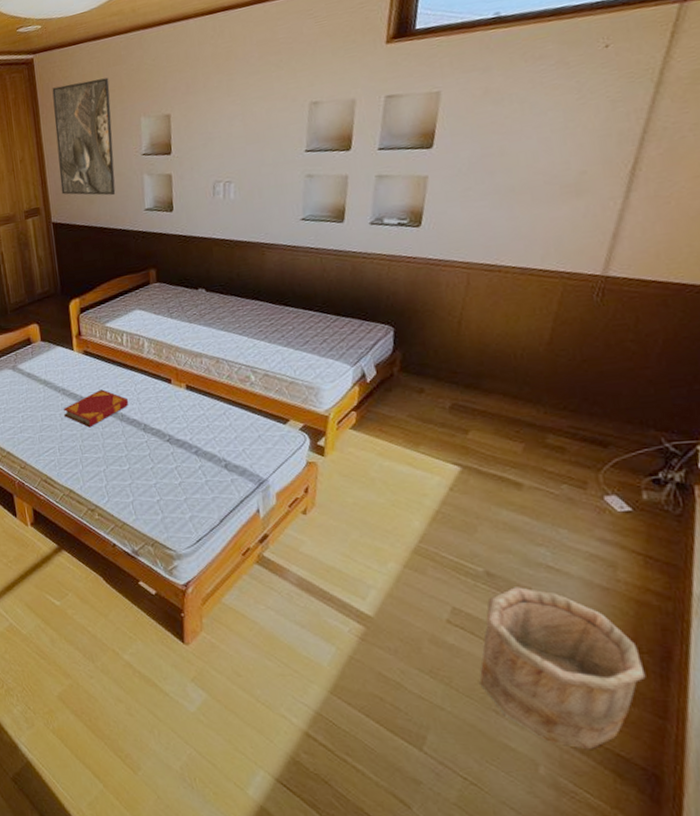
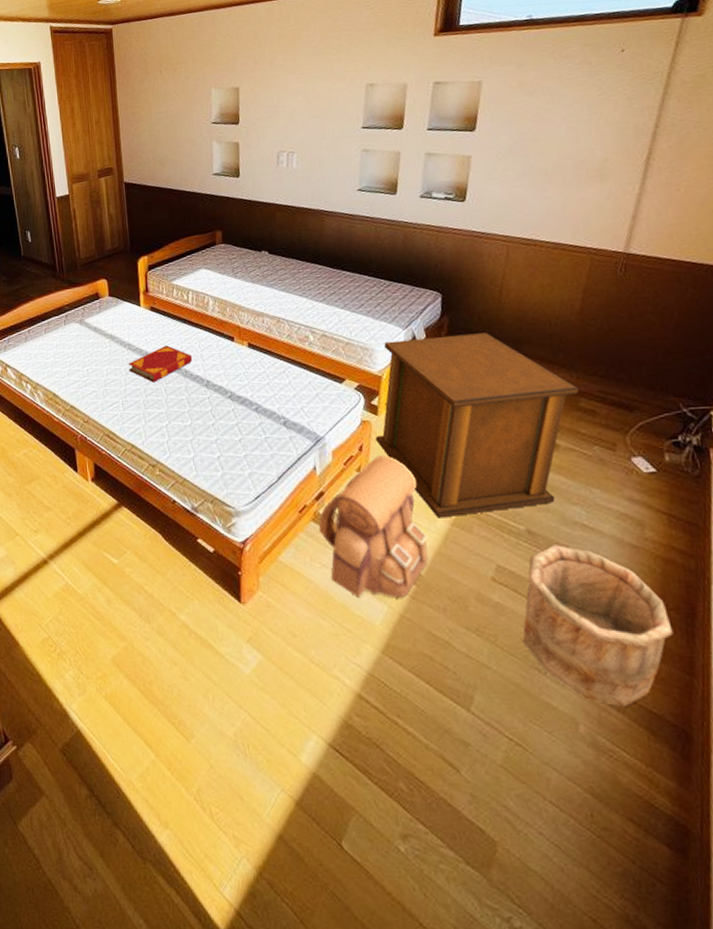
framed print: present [52,77,116,196] -> none [129,50,186,160]
backpack: none [263,497,379,640] -> present [318,455,429,599]
side table: none [322,367,546,560] -> present [376,332,579,518]

